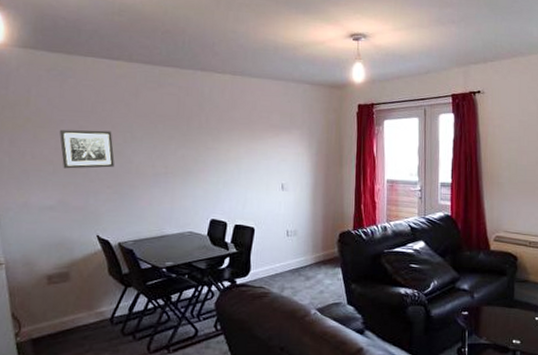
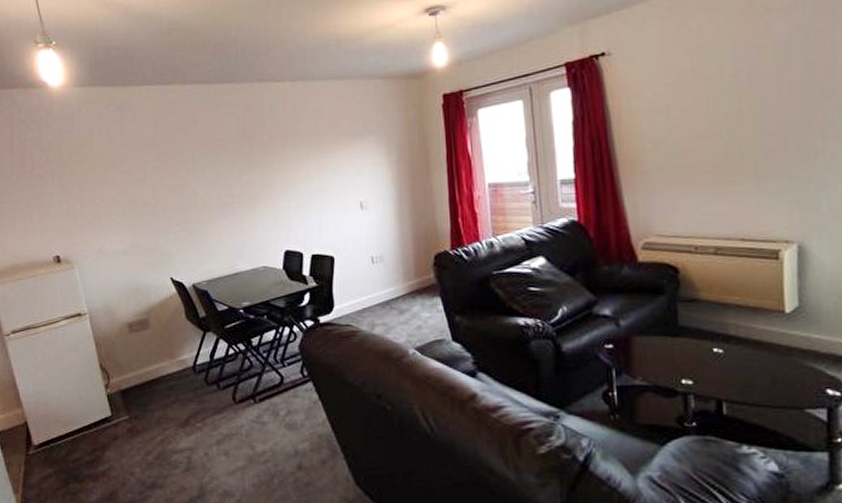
wall art: present [60,129,115,169] -> none [124,163,180,209]

